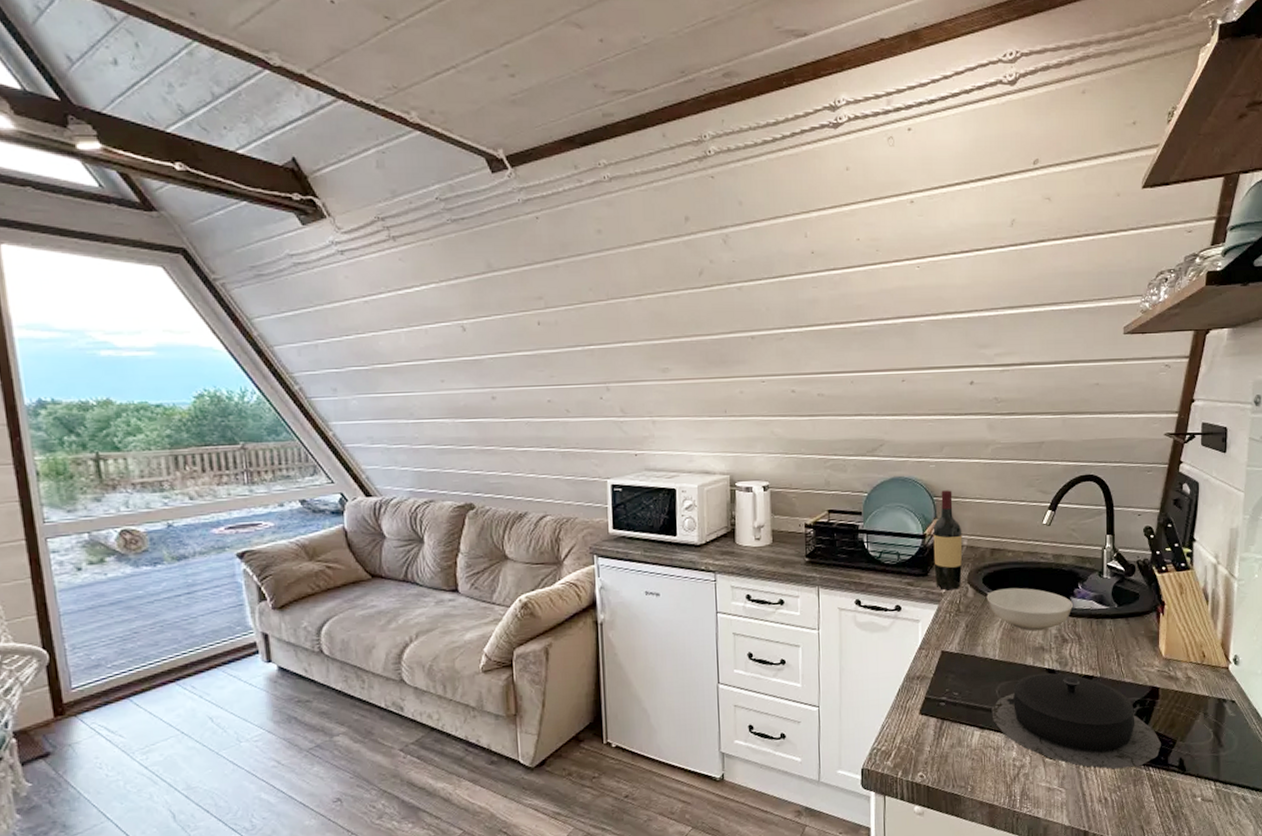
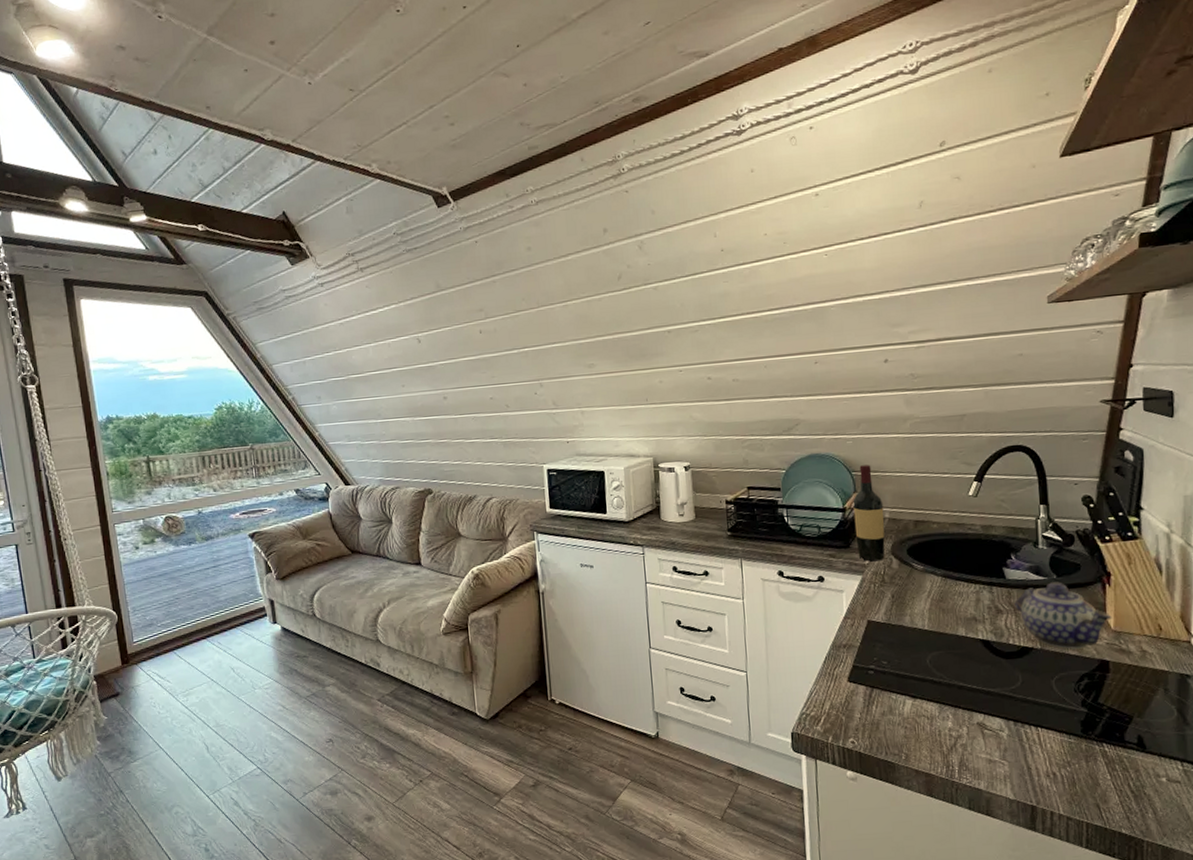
bowl: present [986,587,1074,632] -> none [912,558,1007,602]
cooking pot: present [991,672,1162,769] -> none [923,643,1116,744]
teapot: none [1079,611,1164,677] -> present [1014,582,1112,650]

